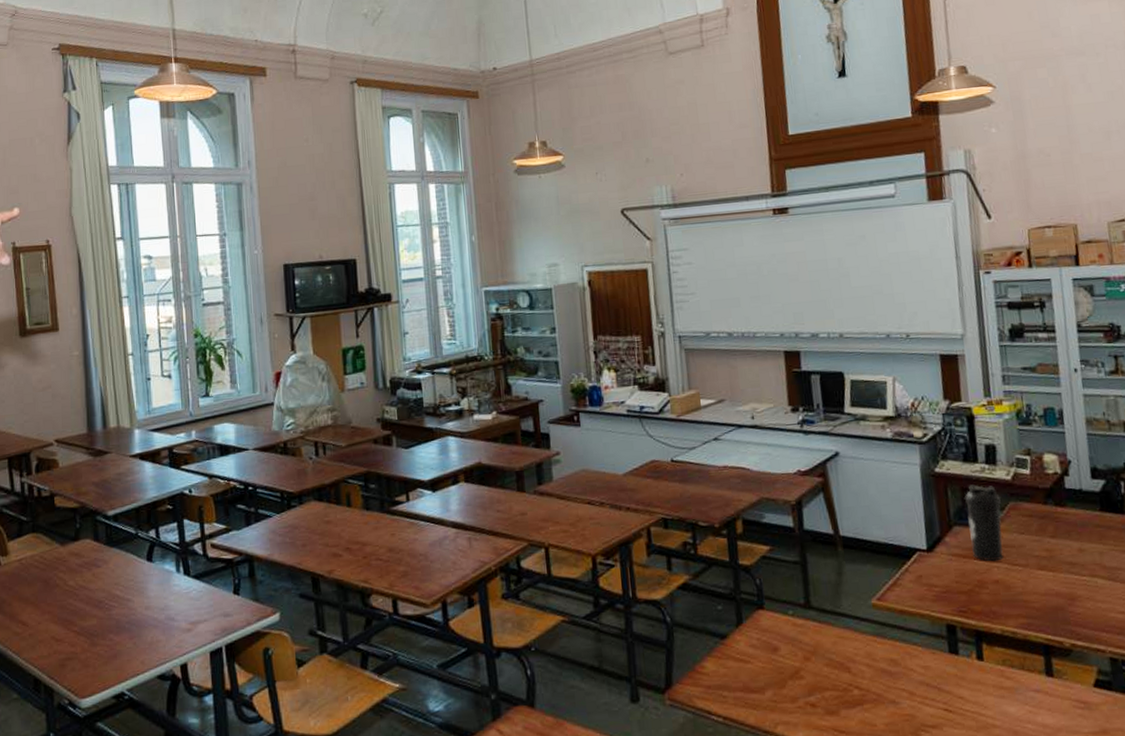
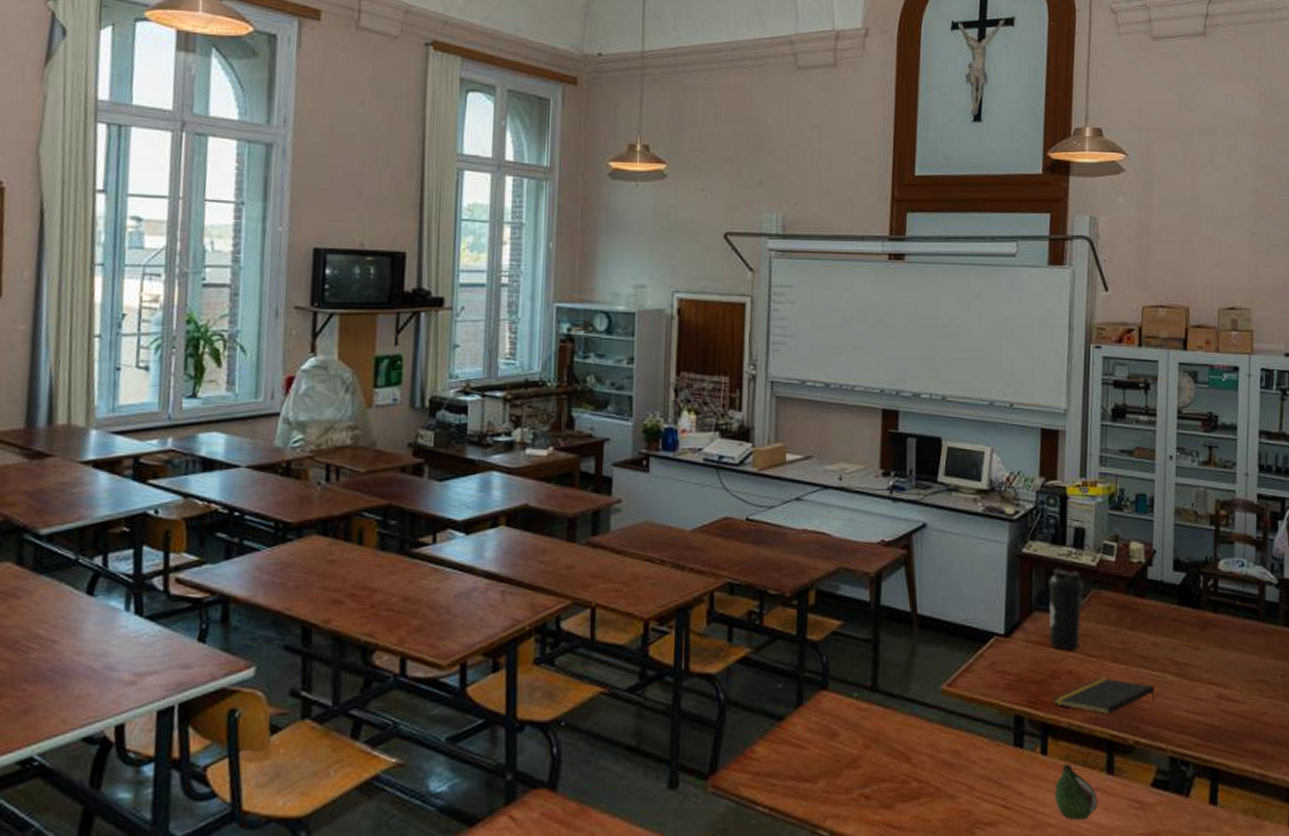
notepad: none [983,585,1088,620] -> present [1054,678,1156,714]
fruit: none [995,668,1041,721] -> present [1054,764,1098,820]

